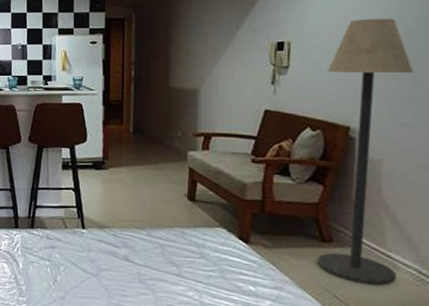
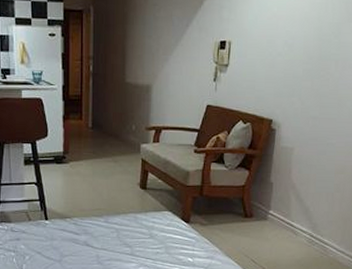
floor lamp: present [316,18,414,285] -> none [240,22,323,249]

